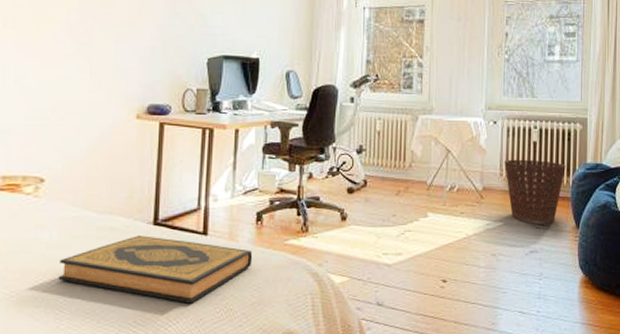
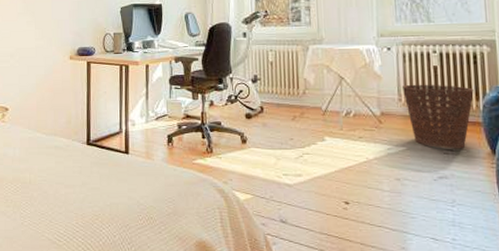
hardback book: present [58,235,253,304] -> none [21,153,167,211]

